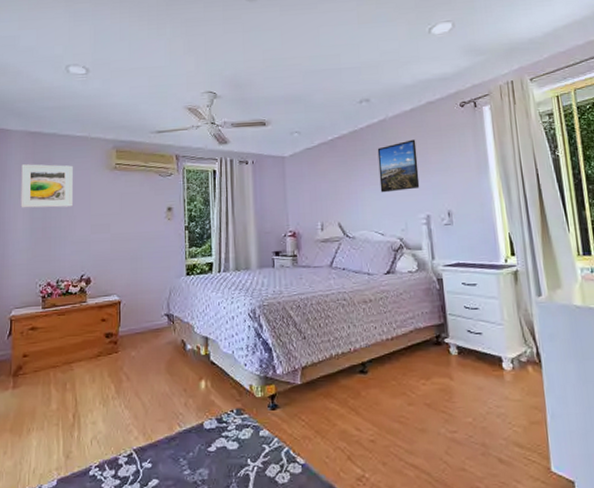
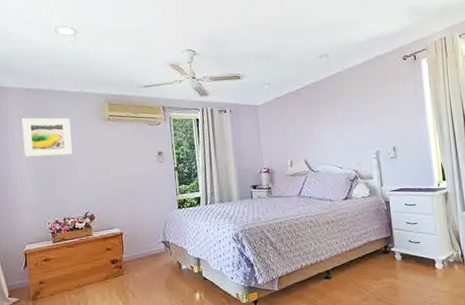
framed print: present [377,139,420,193] -> none [335,88,371,134]

